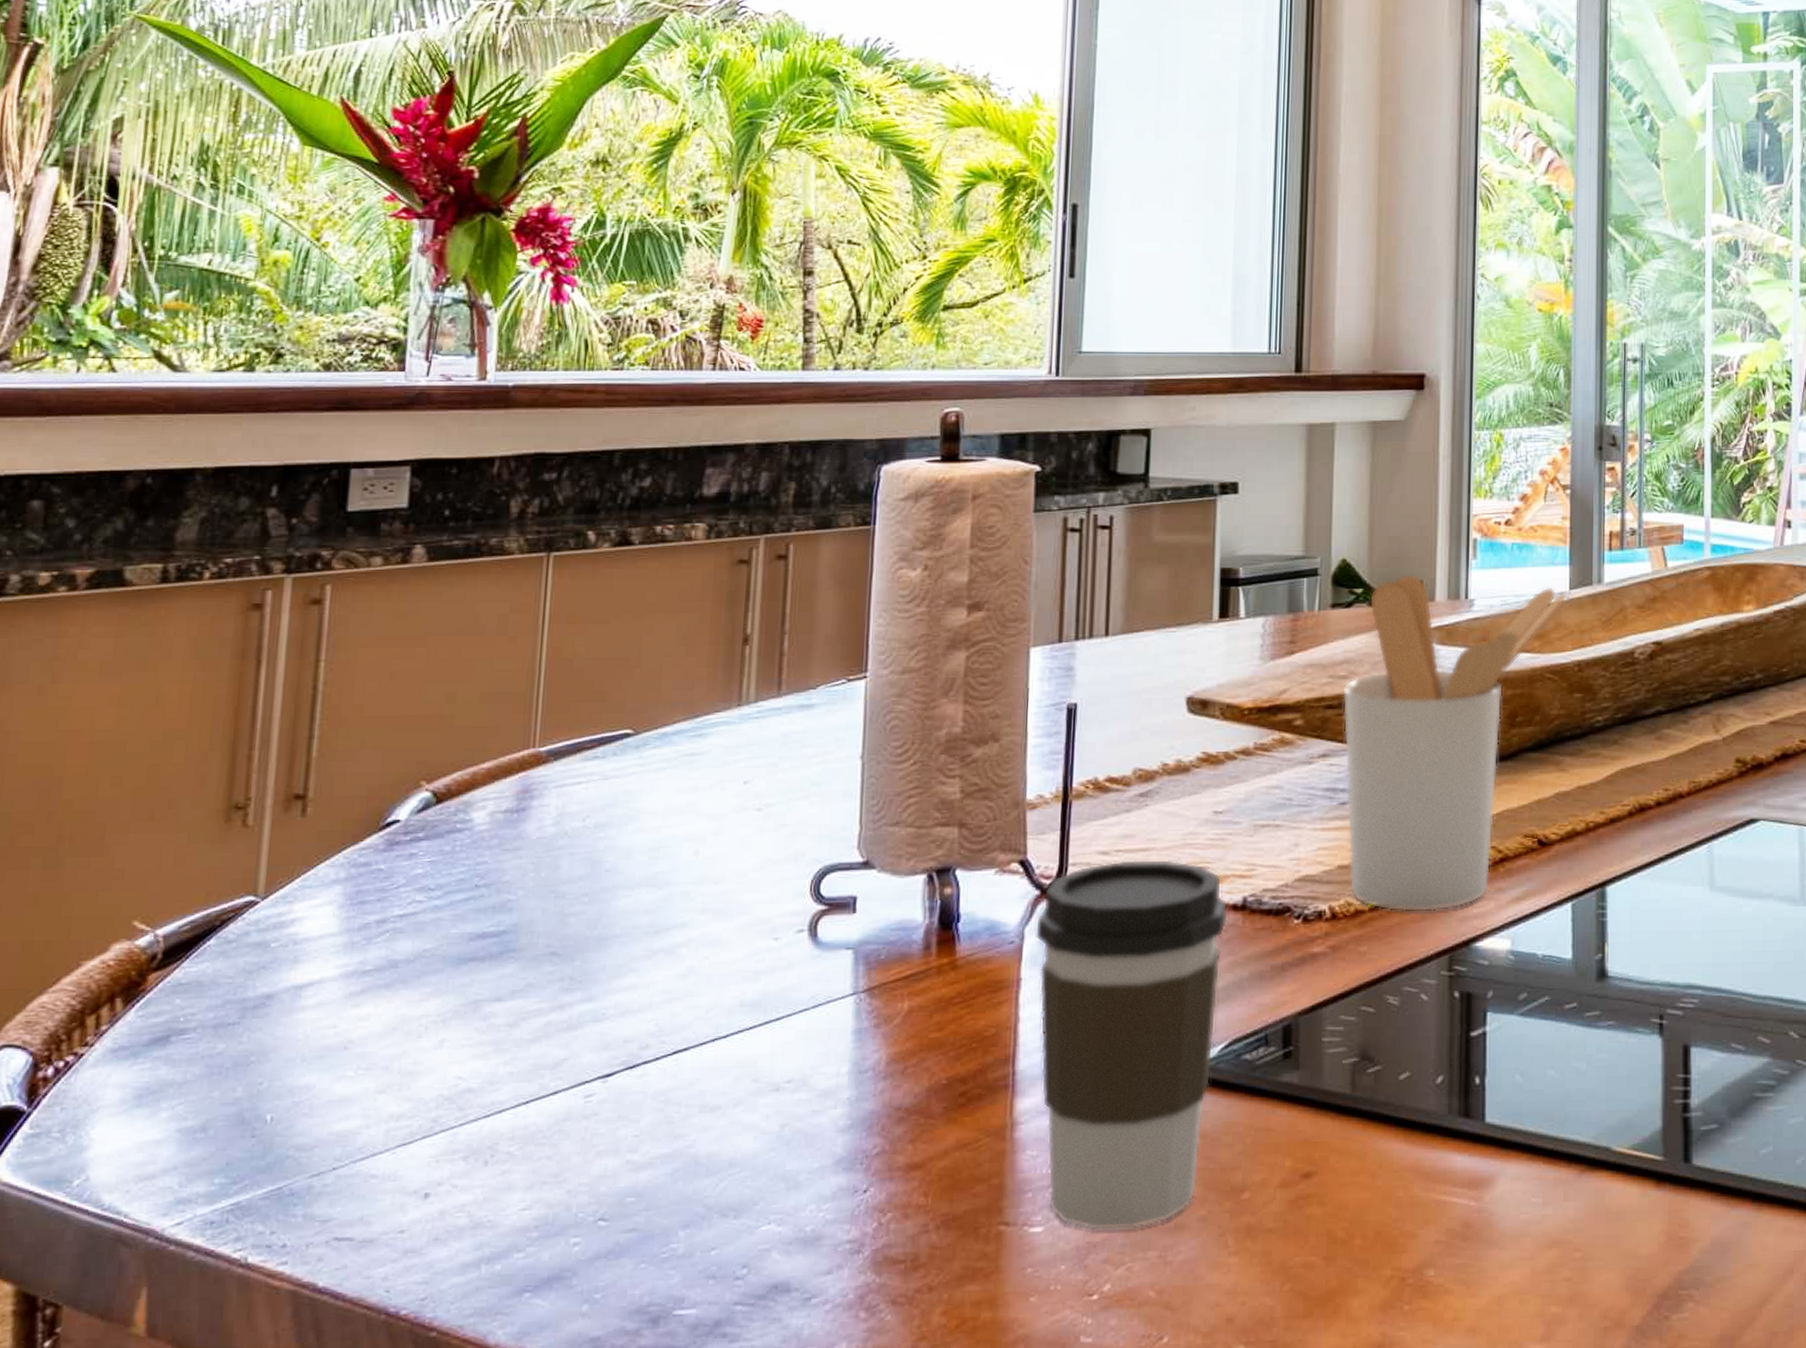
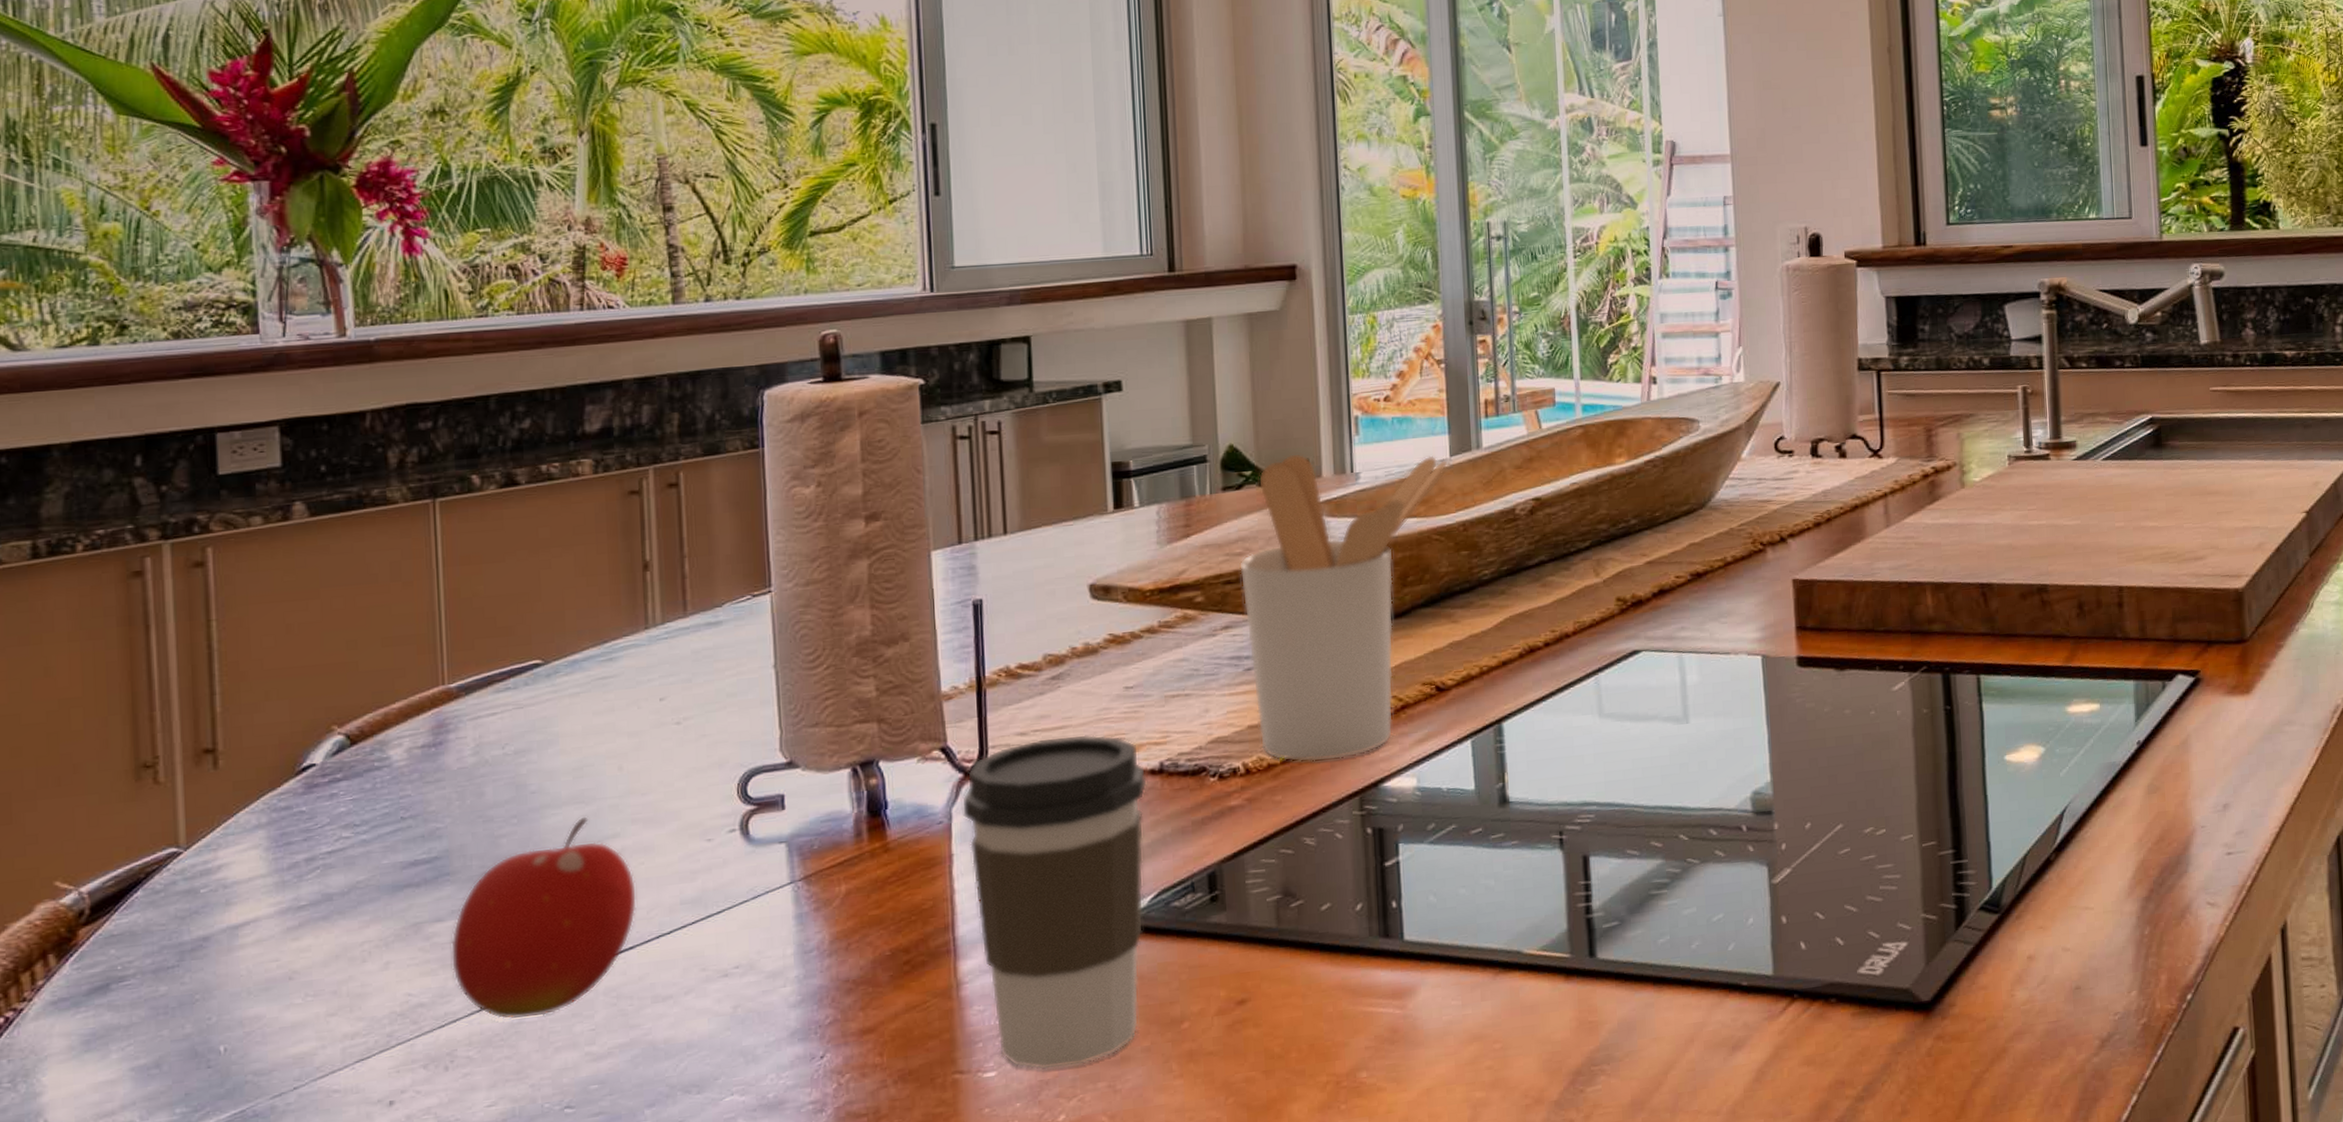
fruit: none [504,901,699,1117] -> present [450,816,638,1020]

